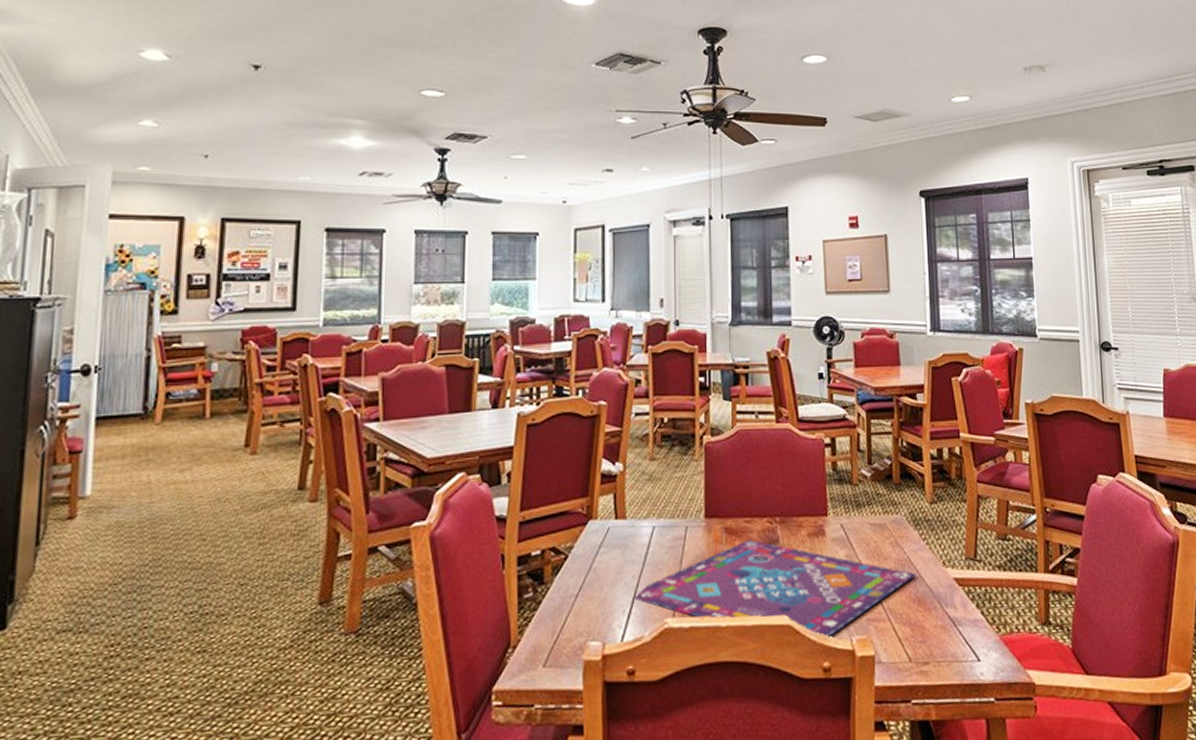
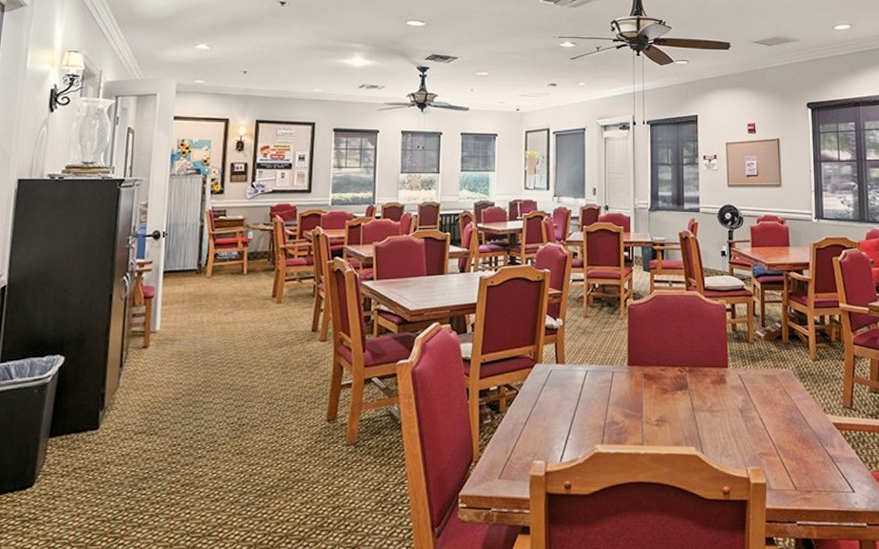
gameboard: present [634,539,916,640] -> none [571,384,801,468]

